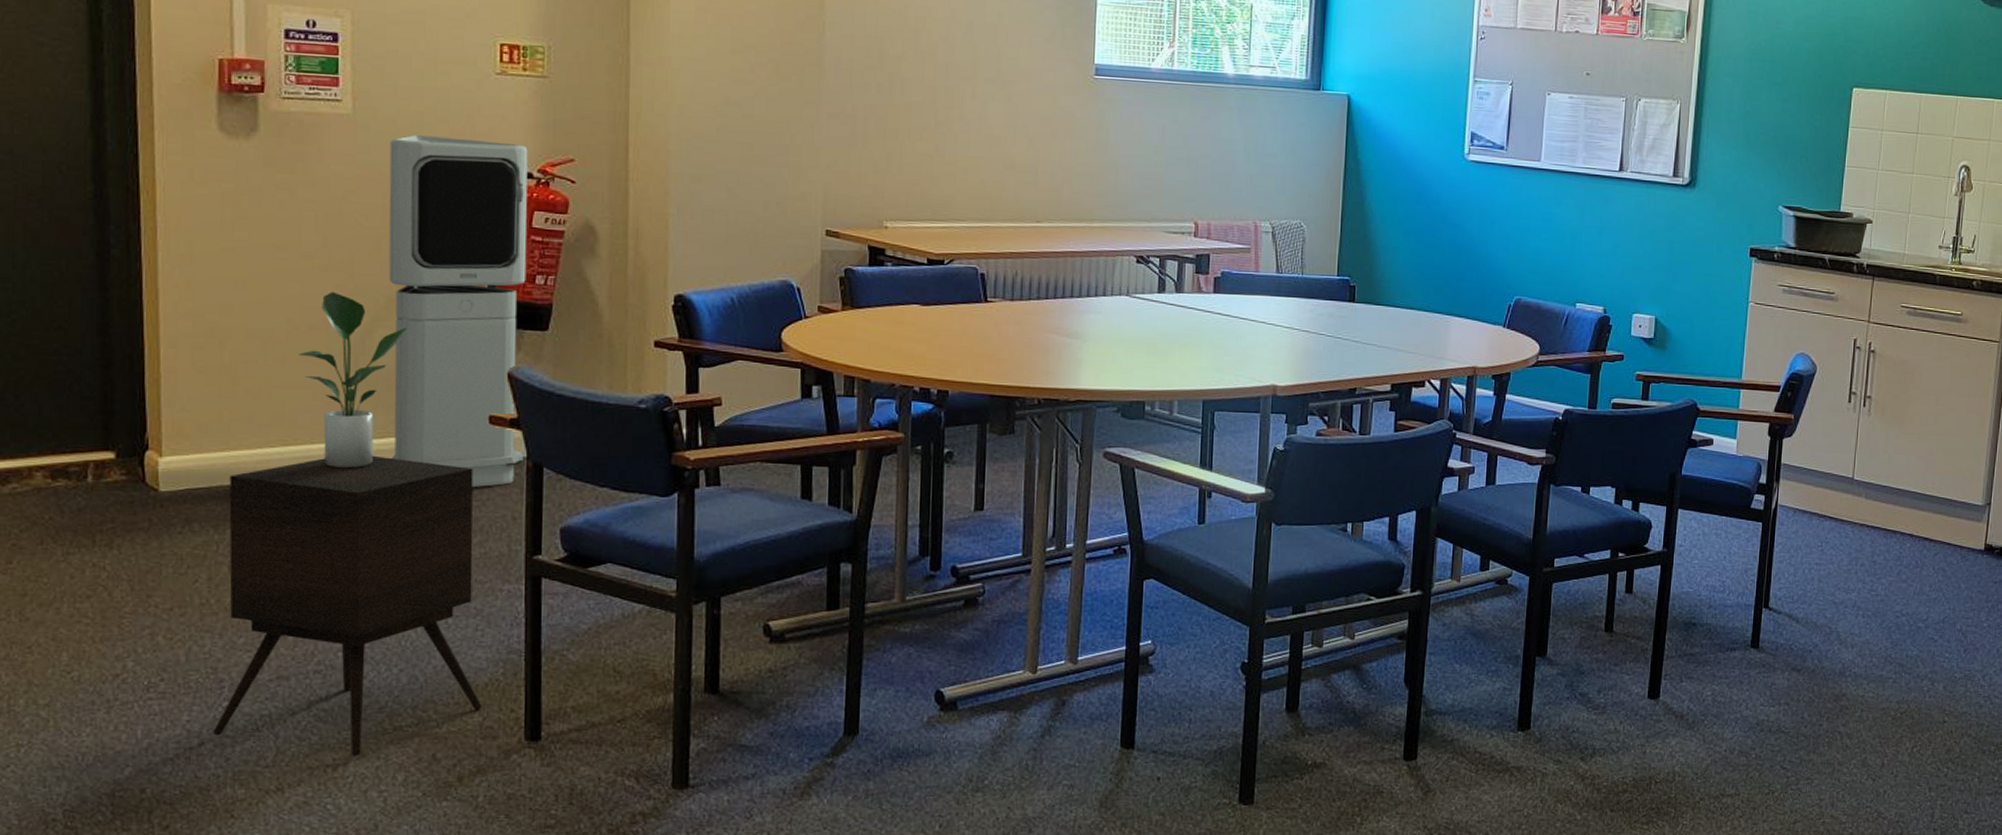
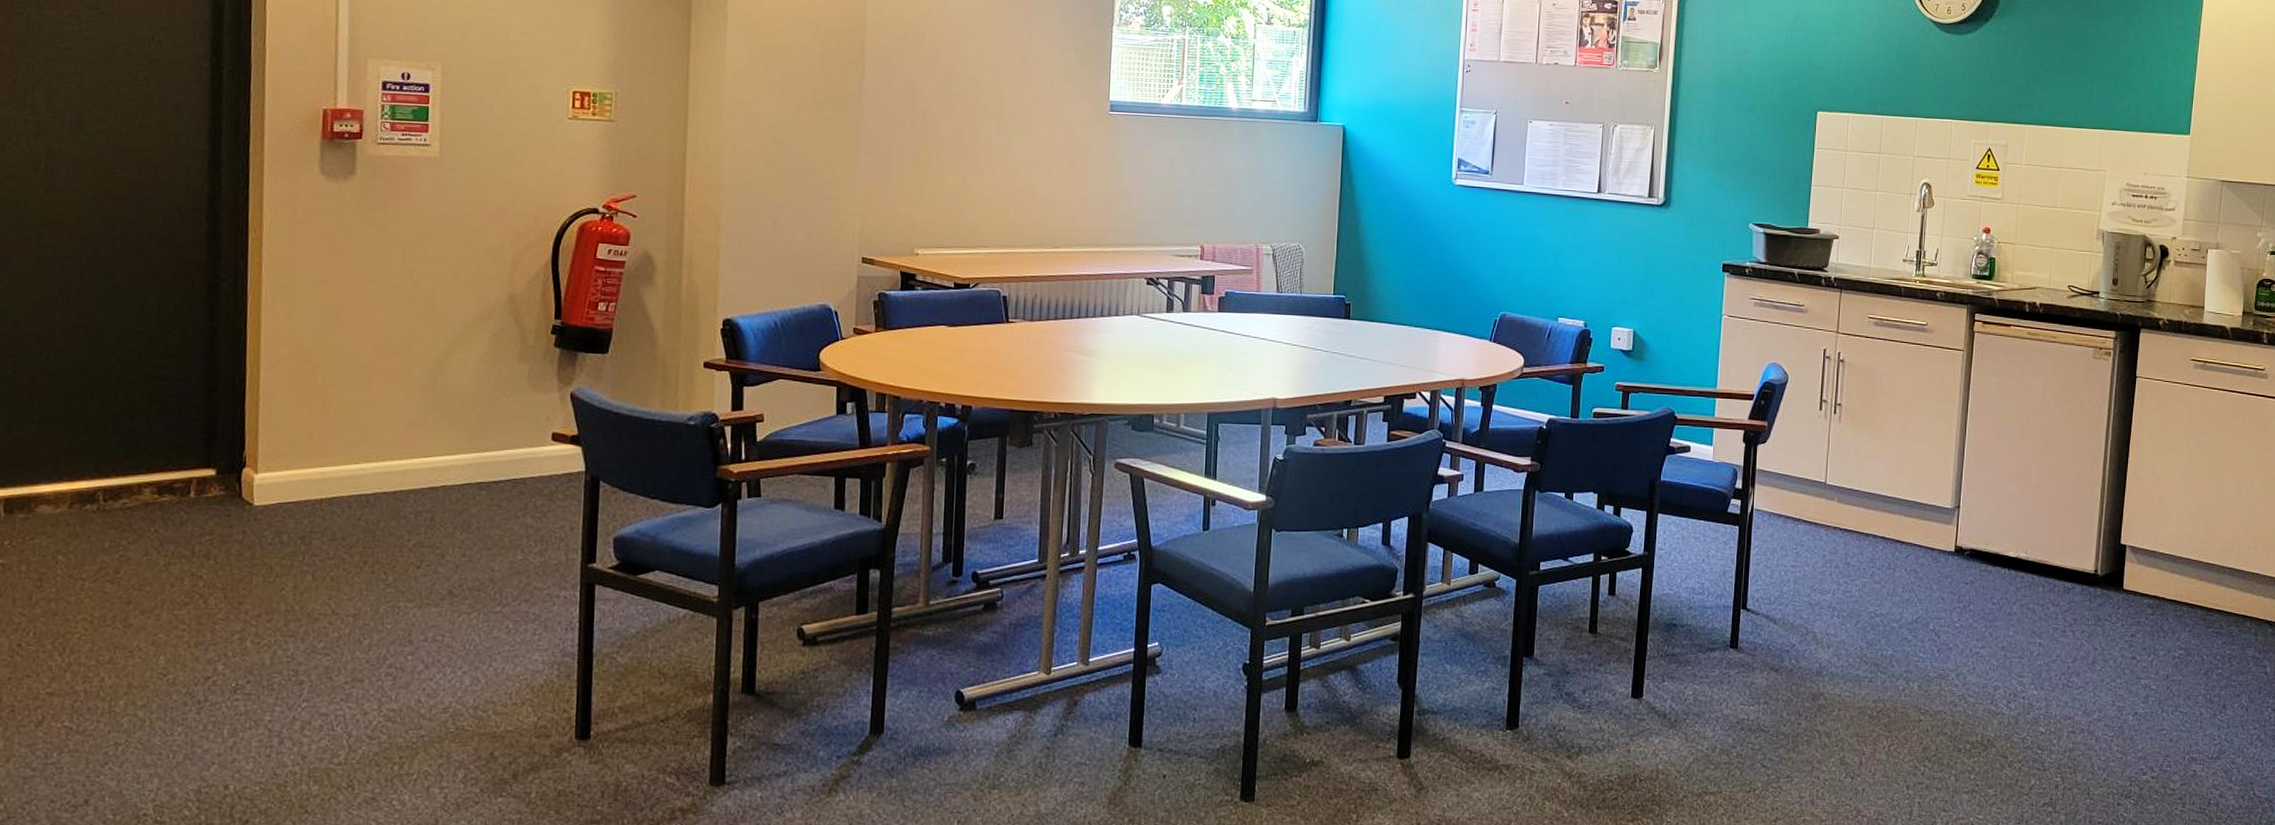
side table: present [213,455,482,756] -> none [292,470,537,754]
potted plant: present [299,291,407,469] -> none [384,319,481,484]
air purifier: present [388,135,528,488] -> none [462,175,595,501]

